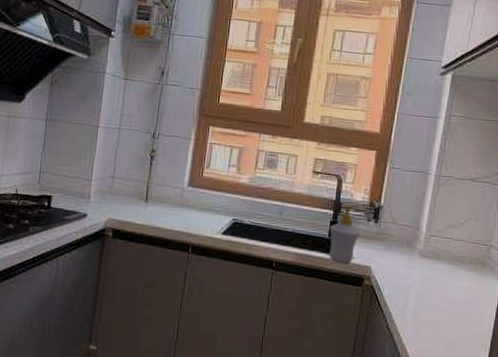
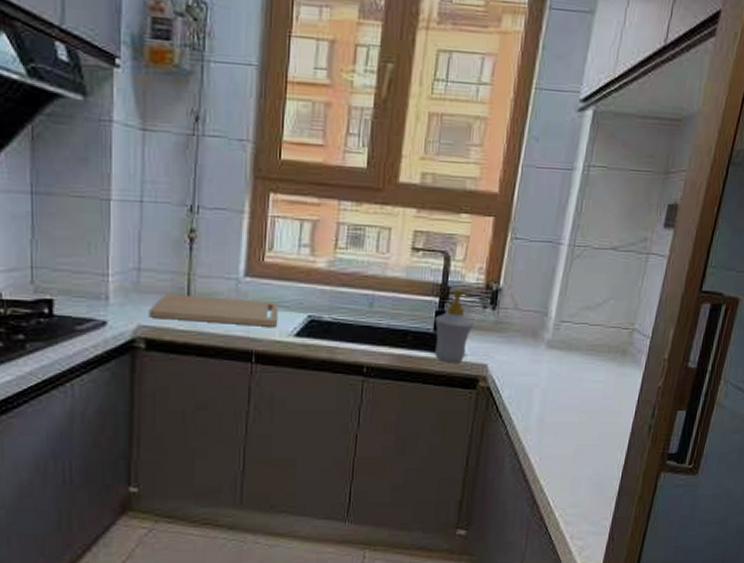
cutting board: none [117,196,212,226] -> present [149,294,279,327]

